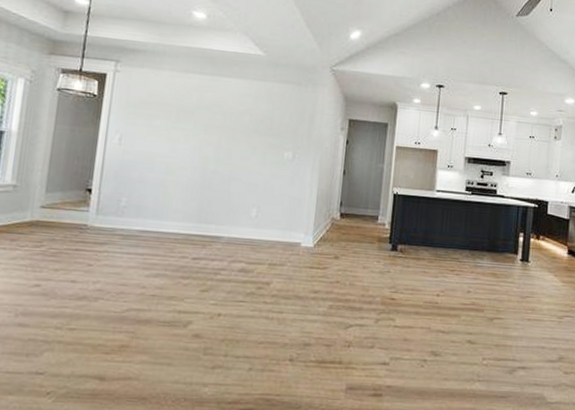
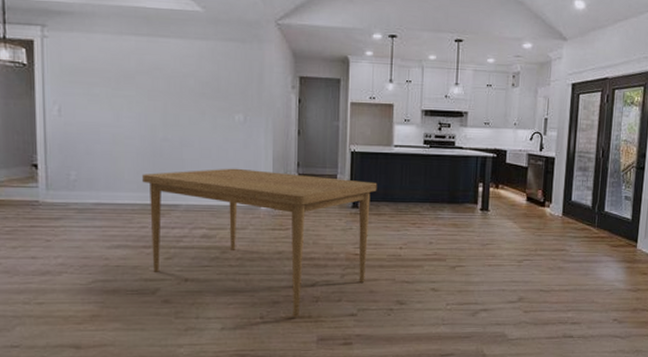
dining table: none [188,203,418,363] -> present [142,168,378,318]

